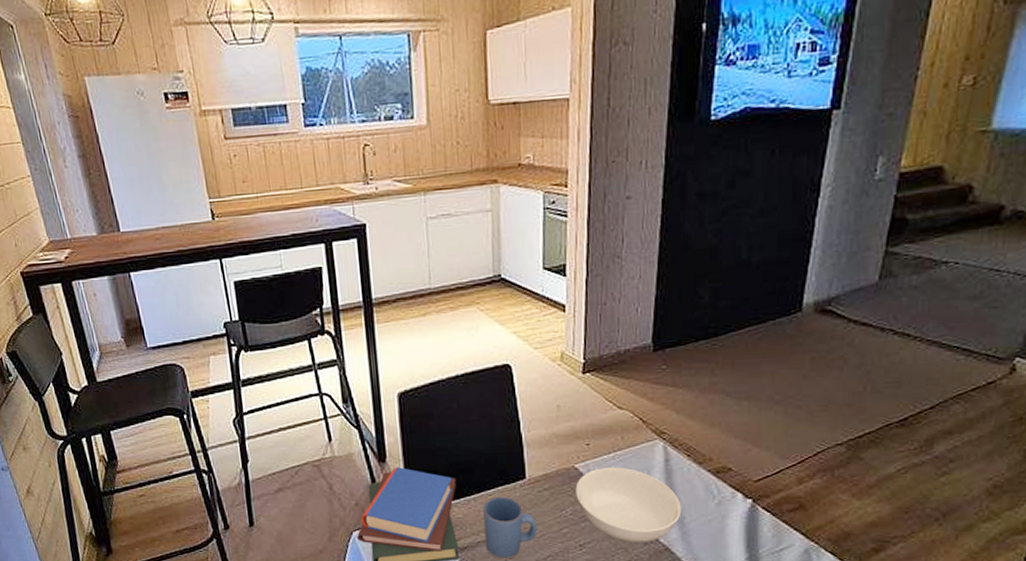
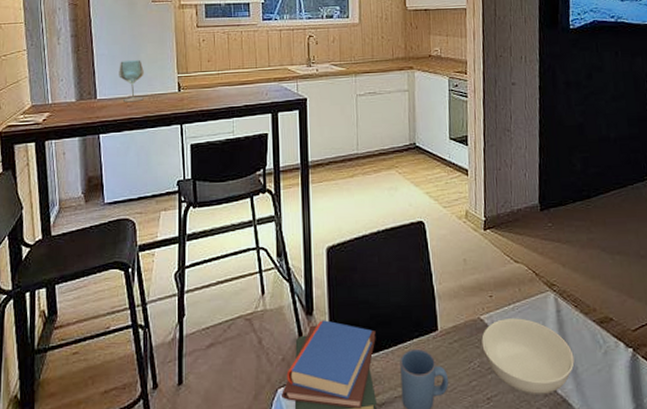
wine glass: none [139,183,174,235] -> present [119,60,144,103]

